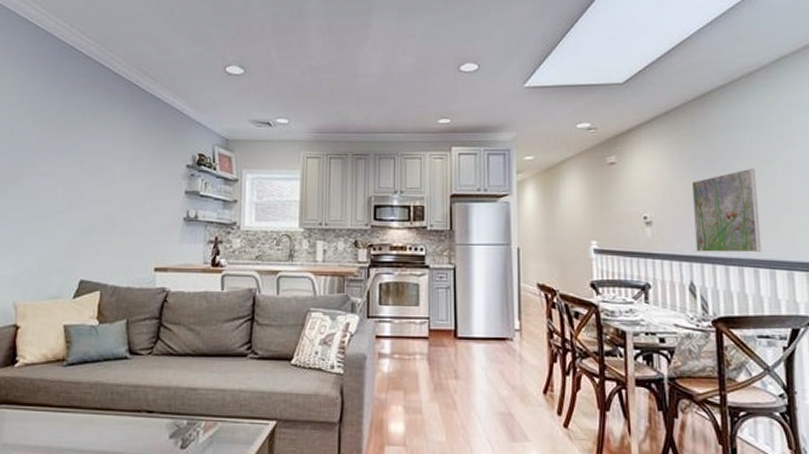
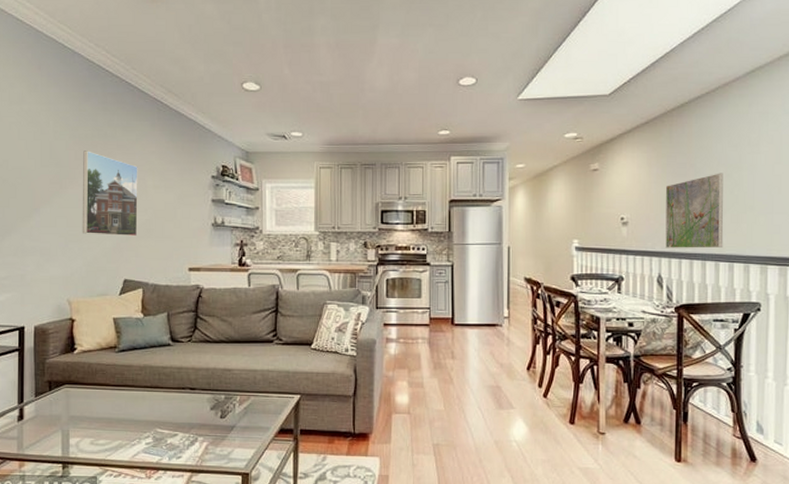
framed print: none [37,136,106,232] -> present [82,150,138,237]

